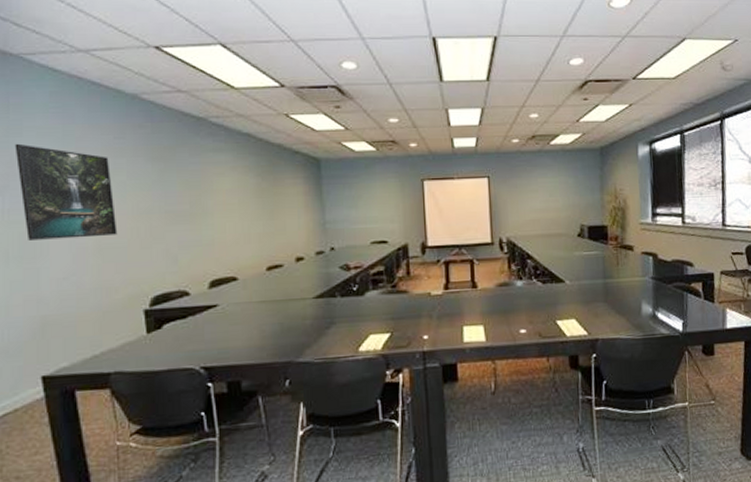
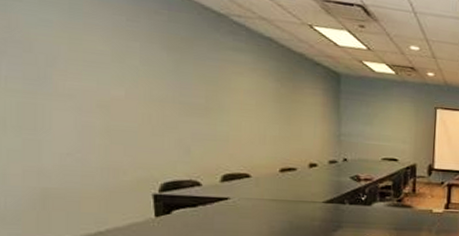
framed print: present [15,143,118,240] -> none [13,8,128,118]

